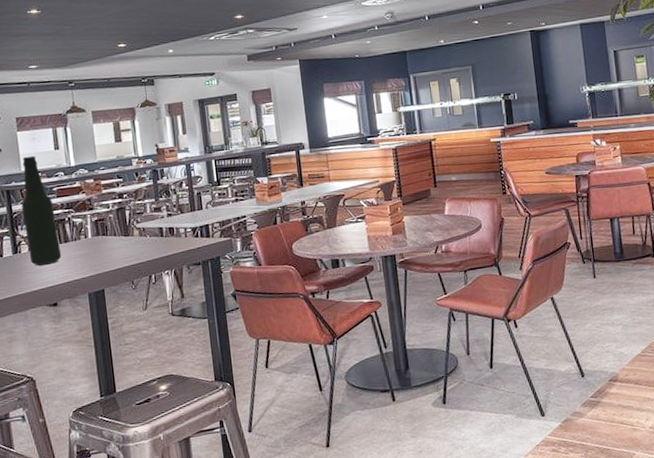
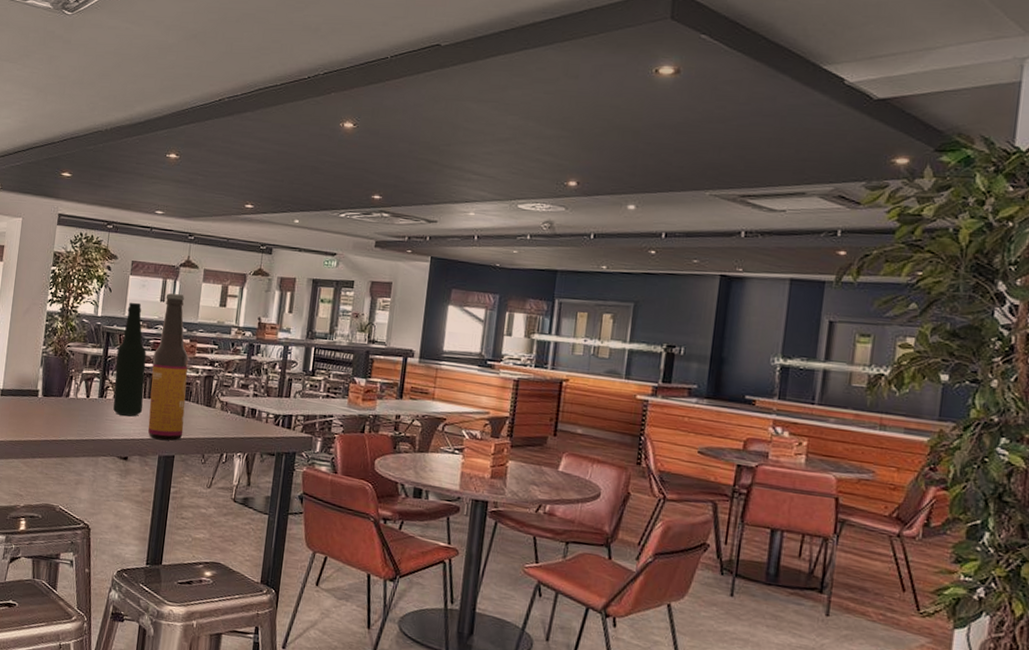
beer bottle: none [59,139,108,279] -> present [148,293,189,441]

